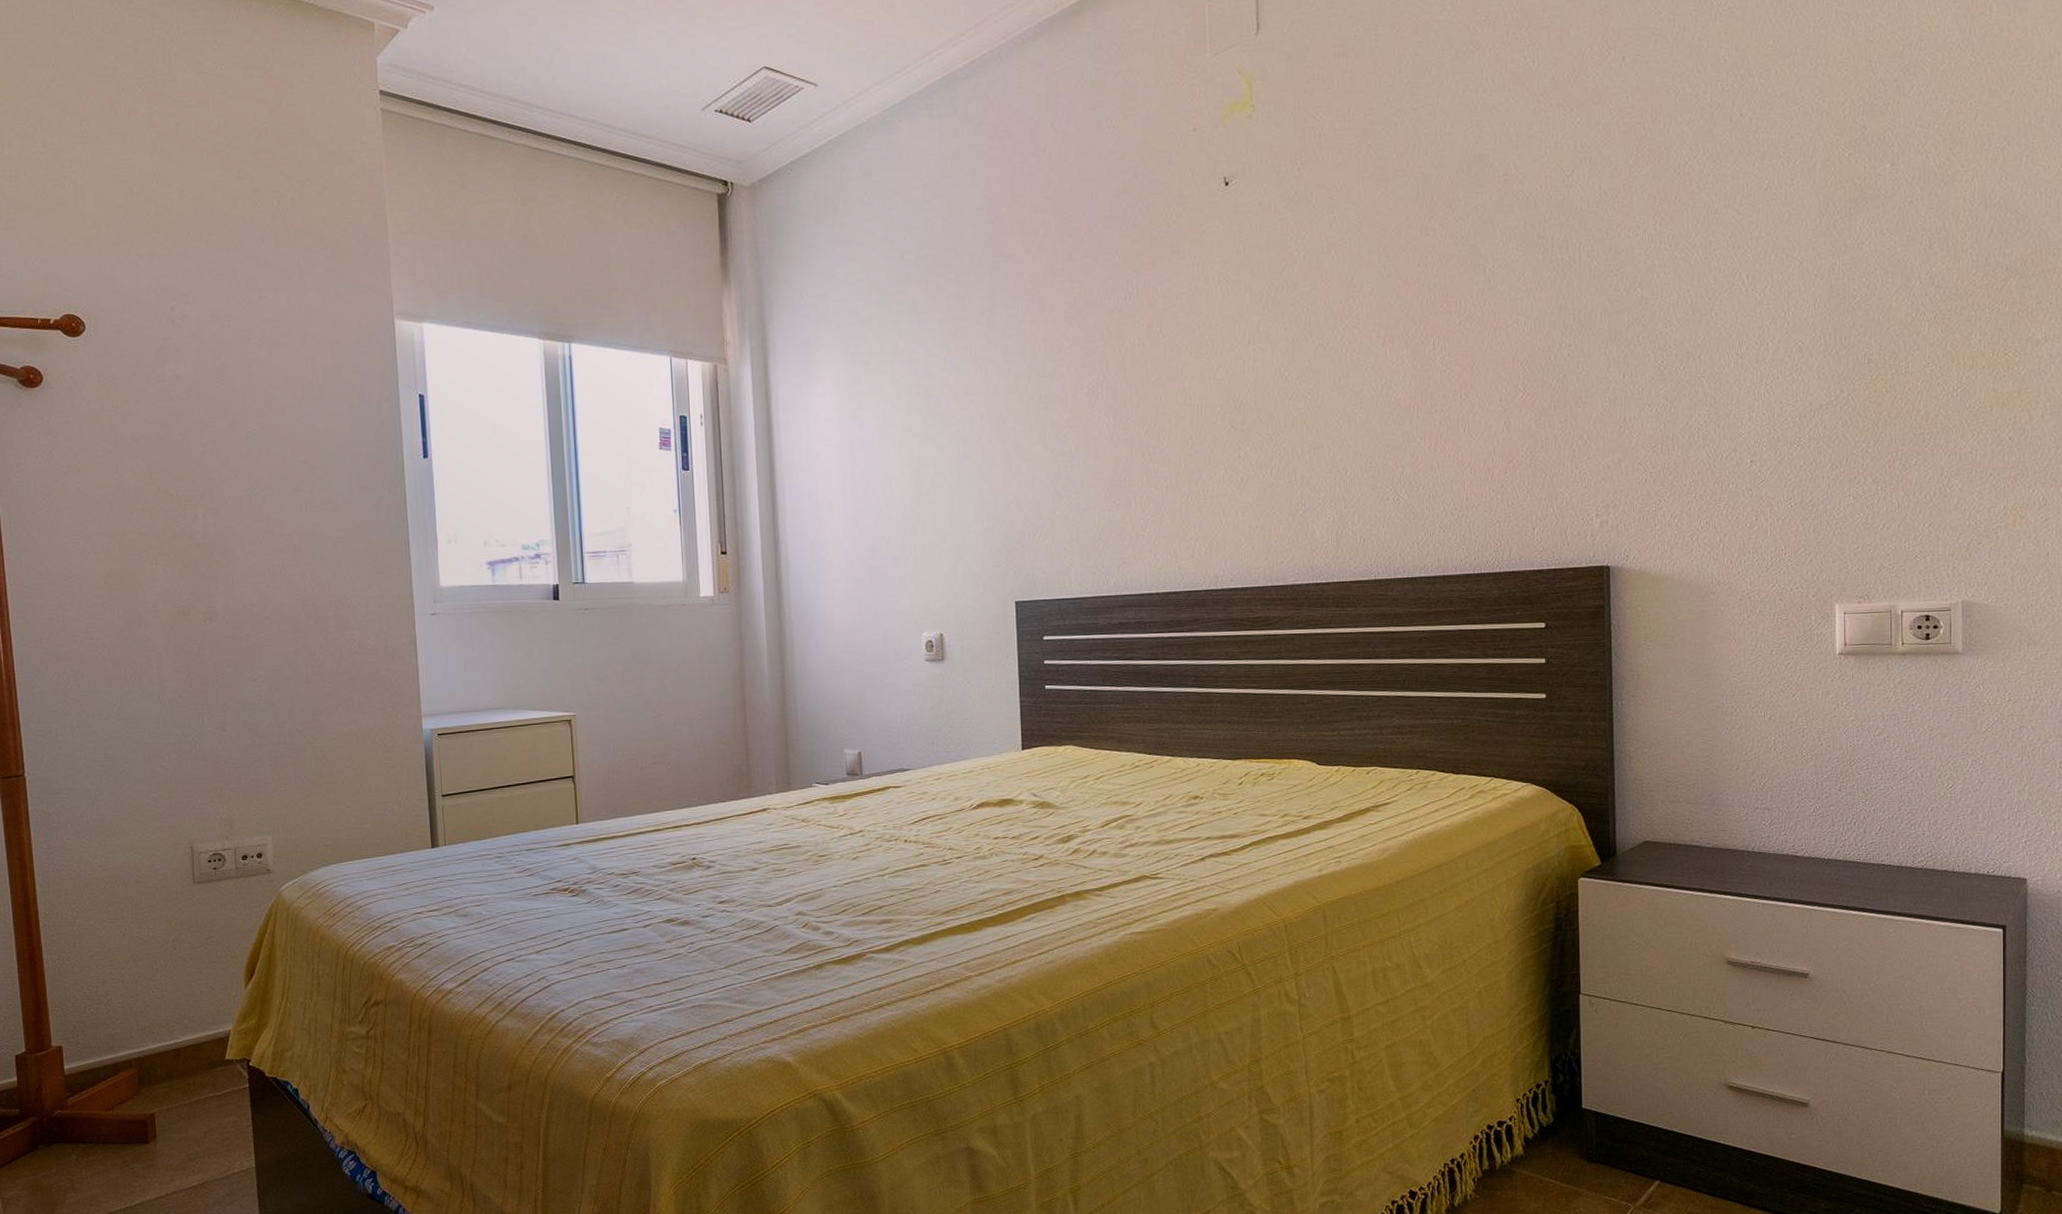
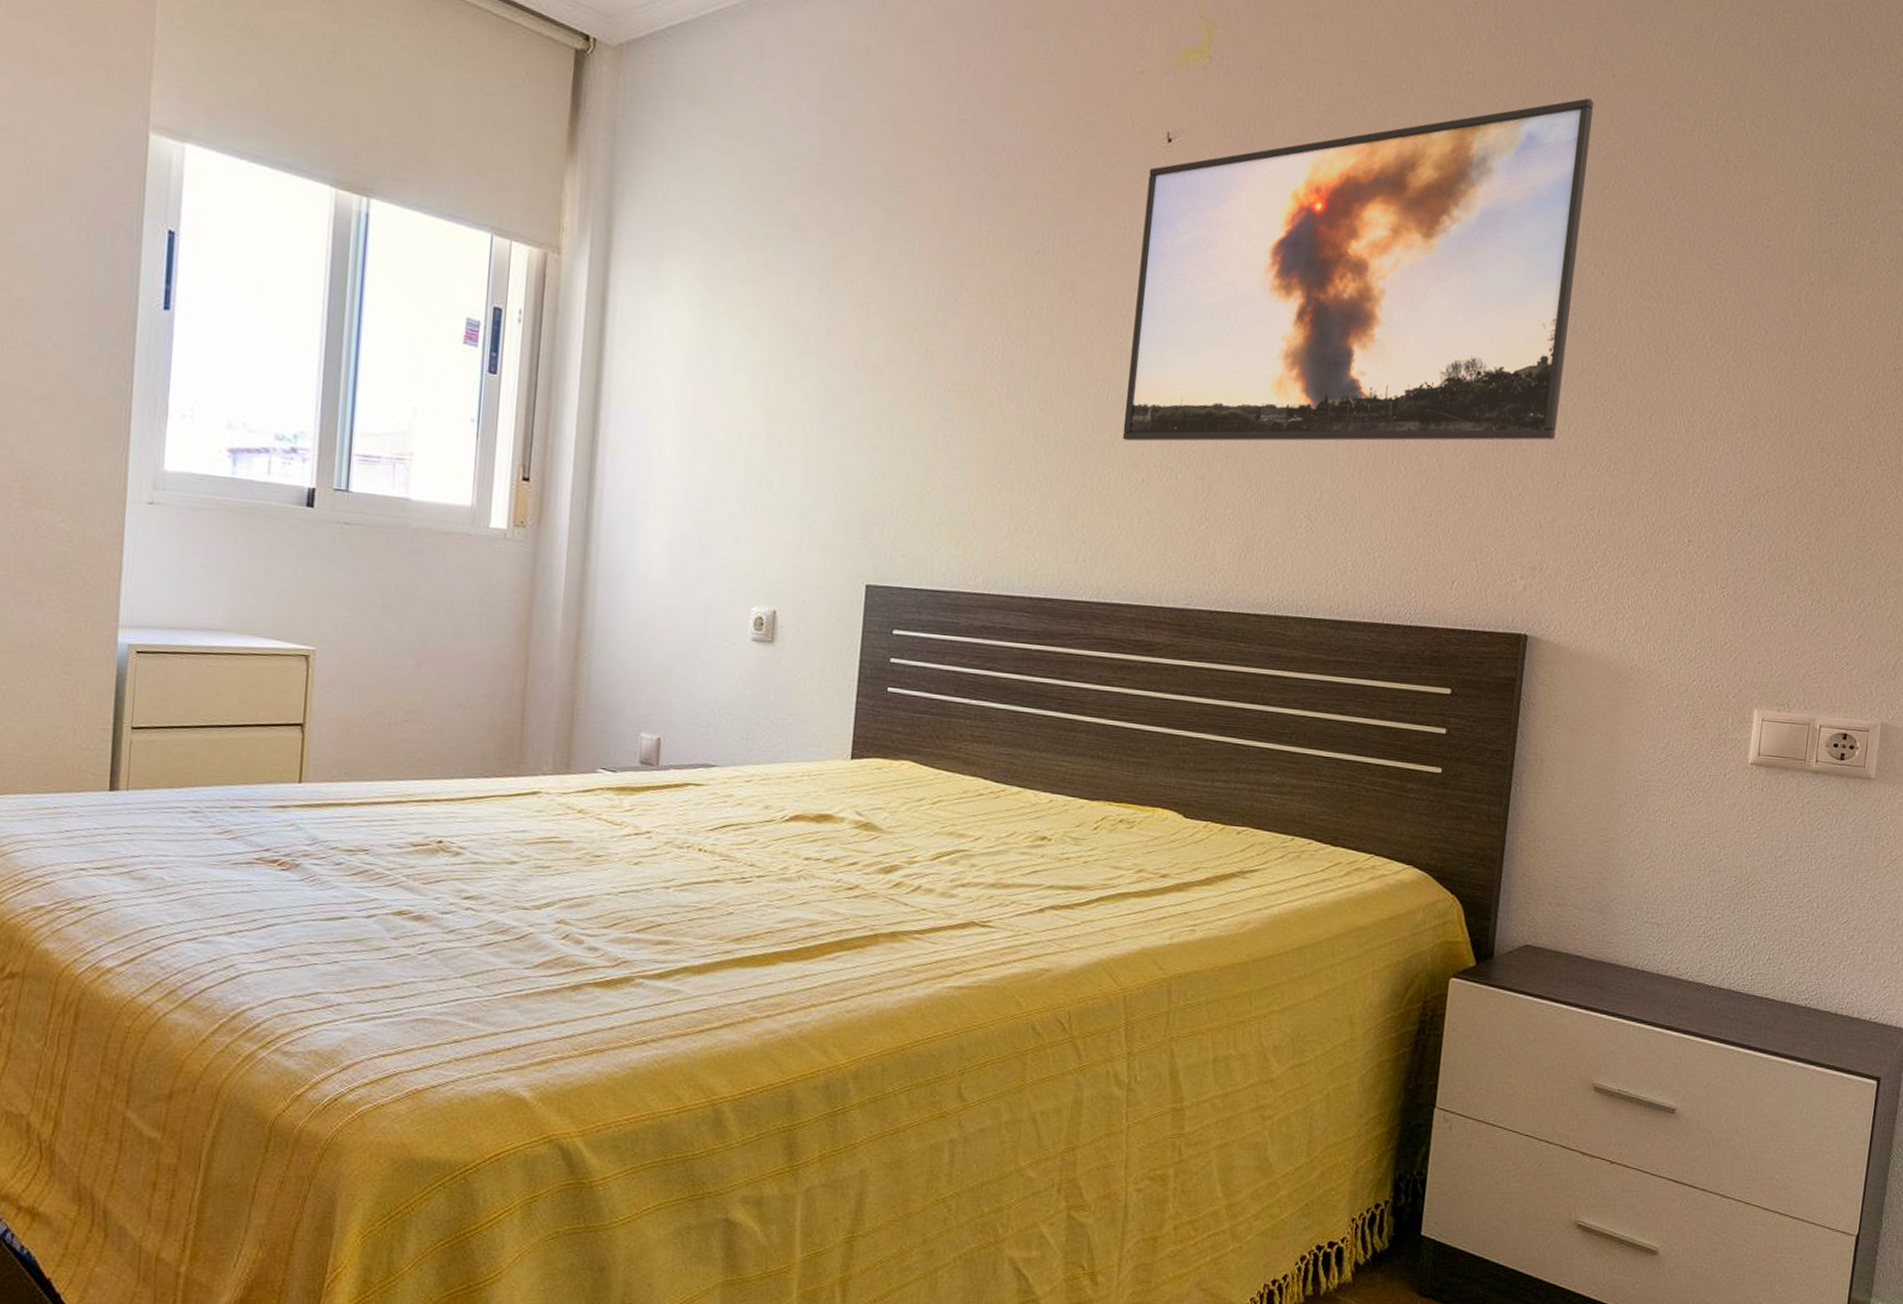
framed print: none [1212,81,1612,447] -> present [1122,98,1594,442]

